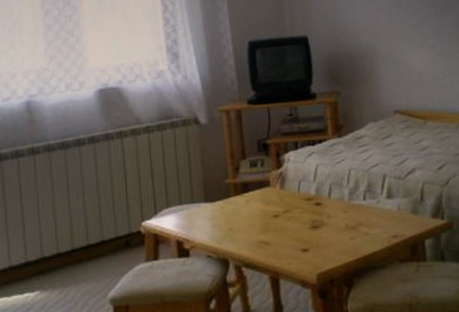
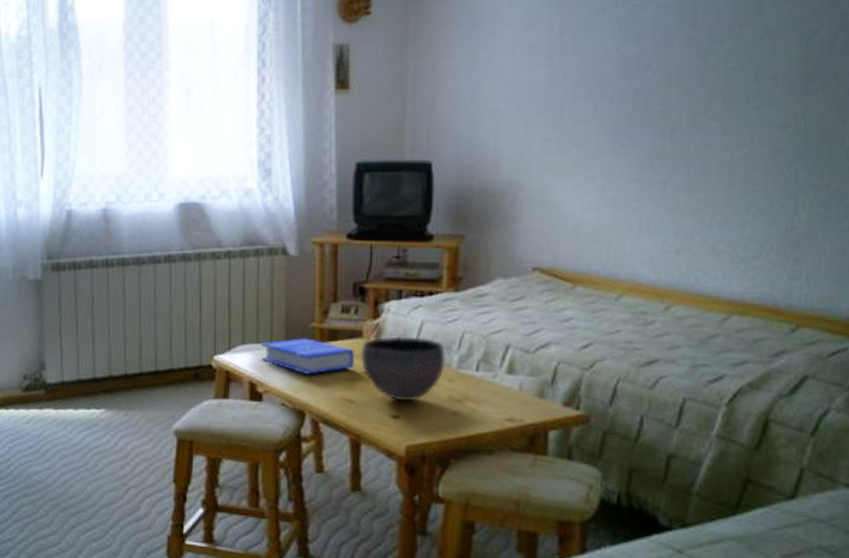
book: none [183,193,266,226] -> present [260,338,354,375]
bowl: none [269,178,340,237] -> present [360,336,446,402]

